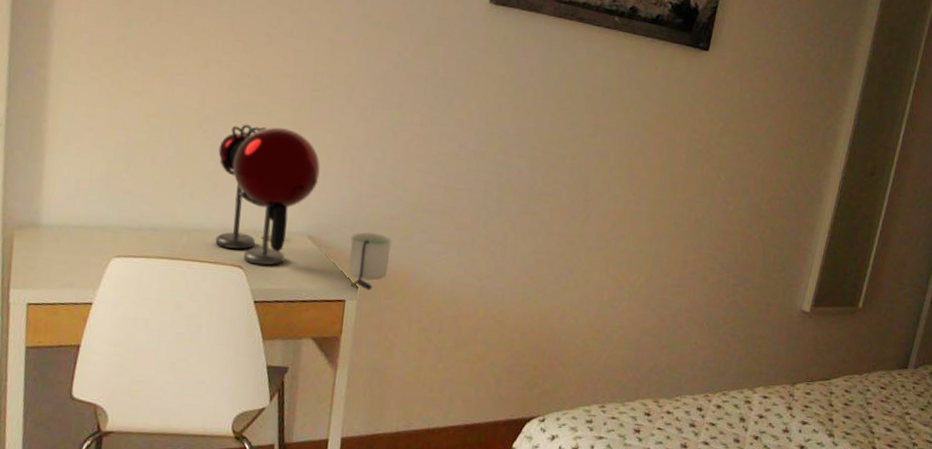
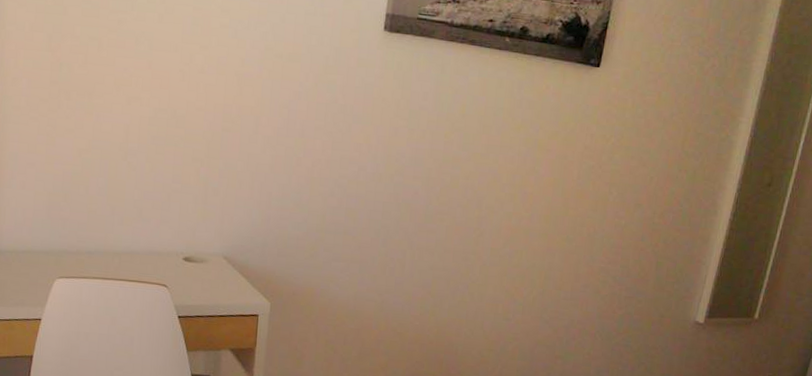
desk lamp: present [215,124,393,291] -> none [142,155,300,306]

